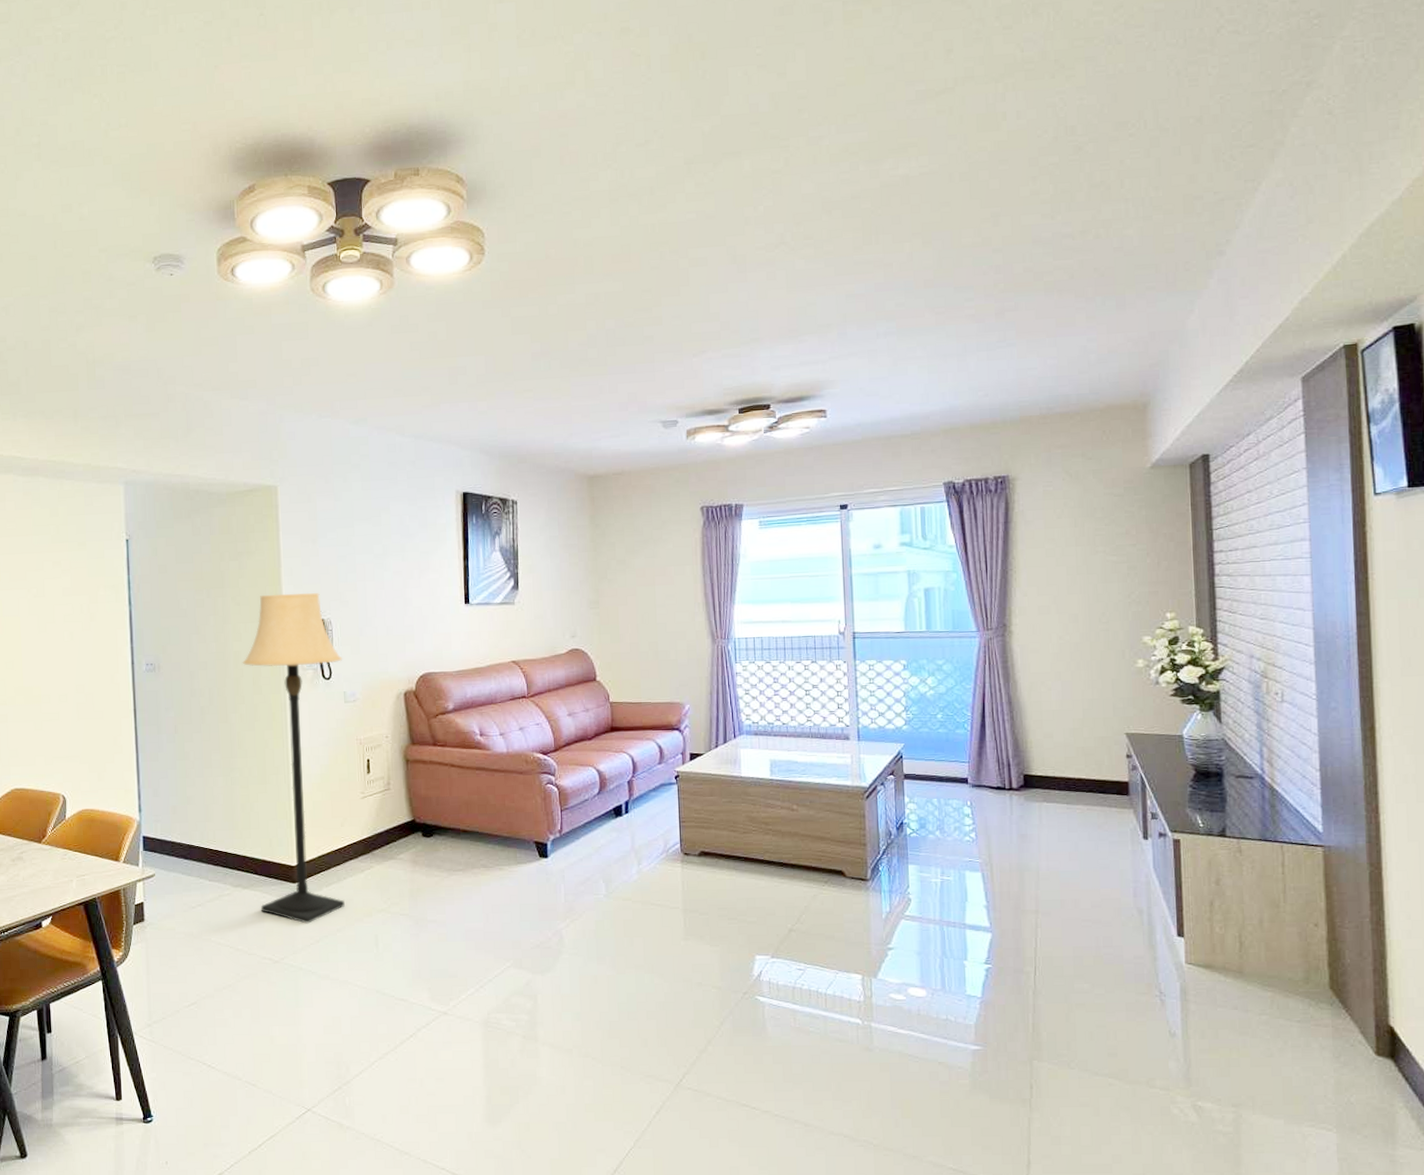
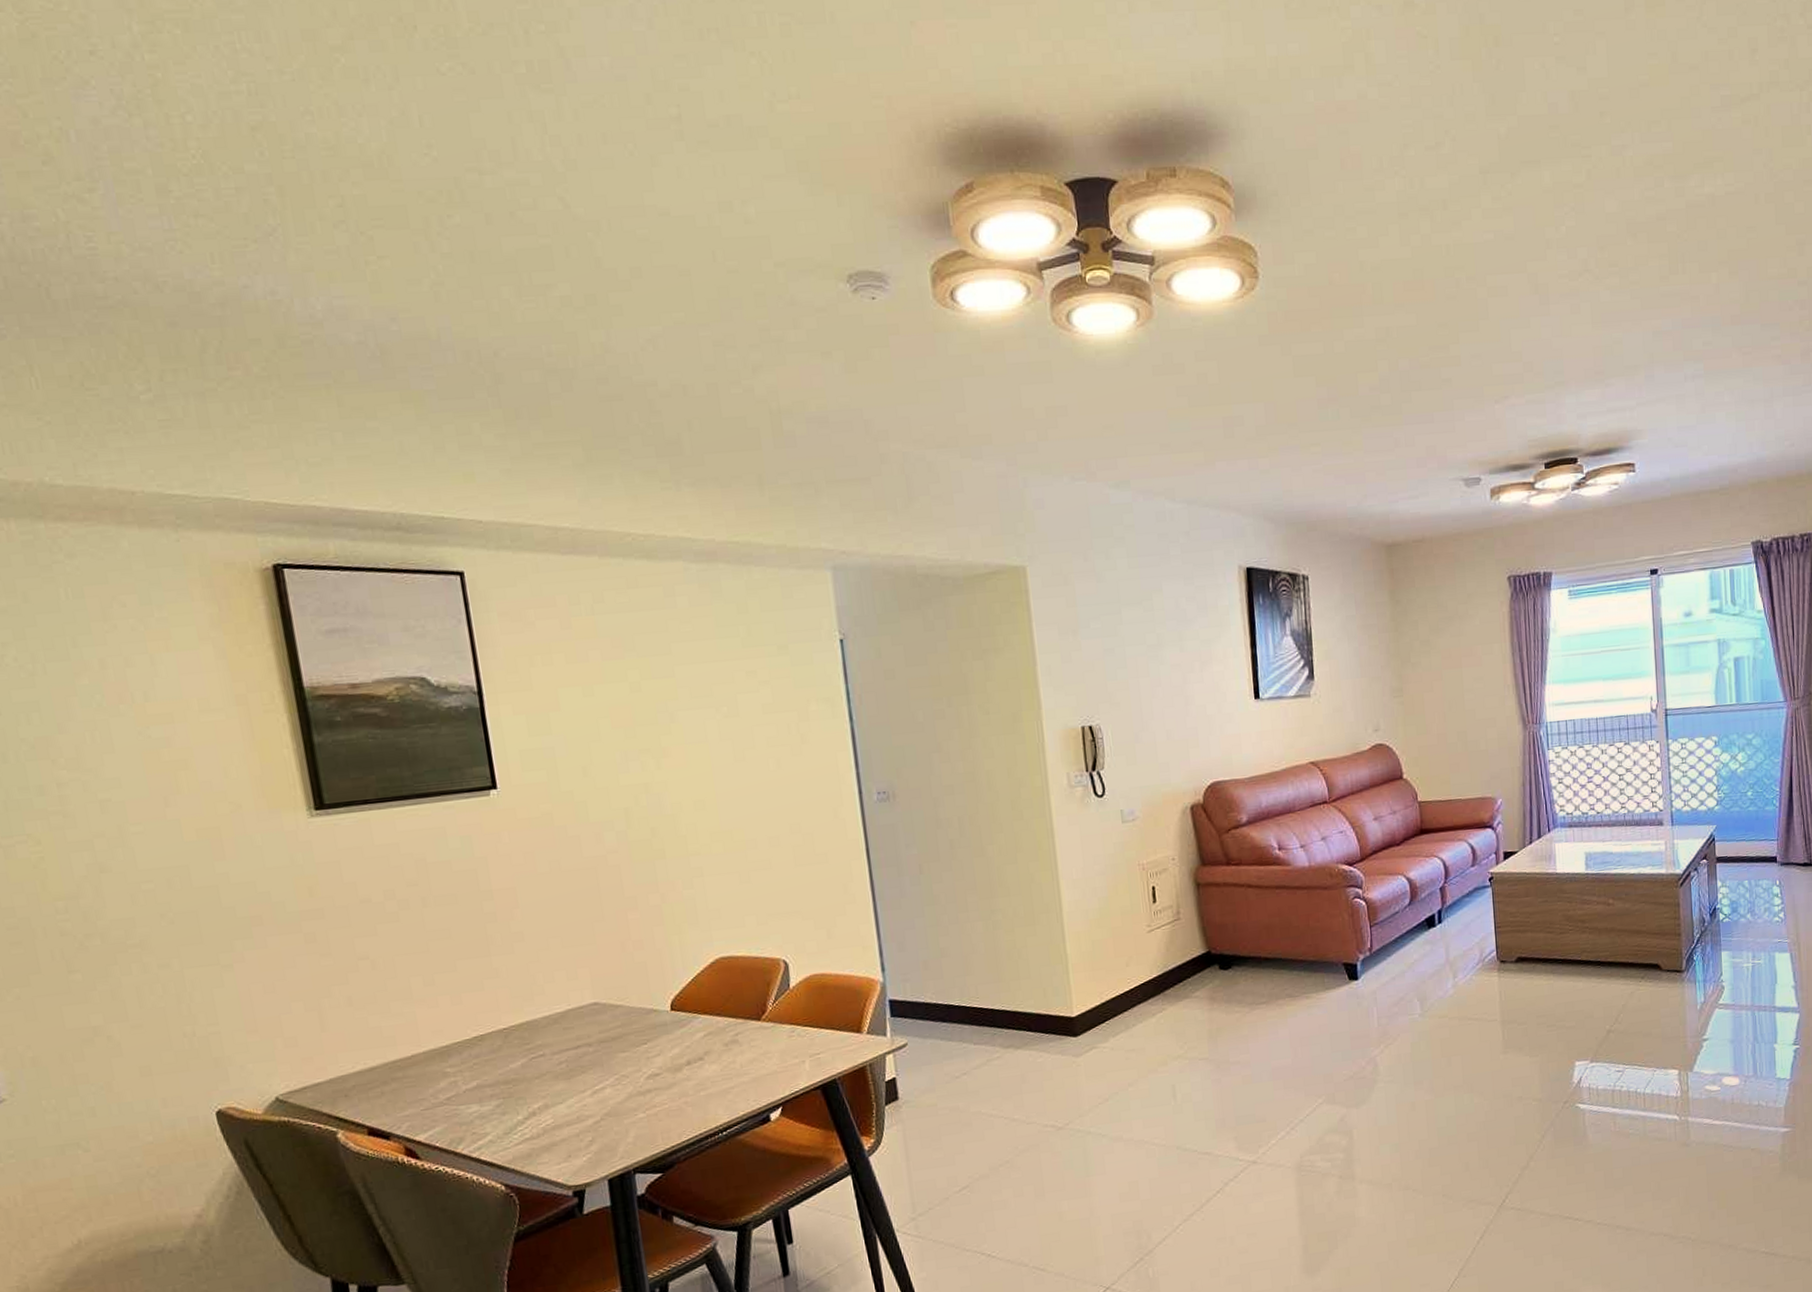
lamp: present [242,593,345,924] -> none [996,695,1136,1081]

